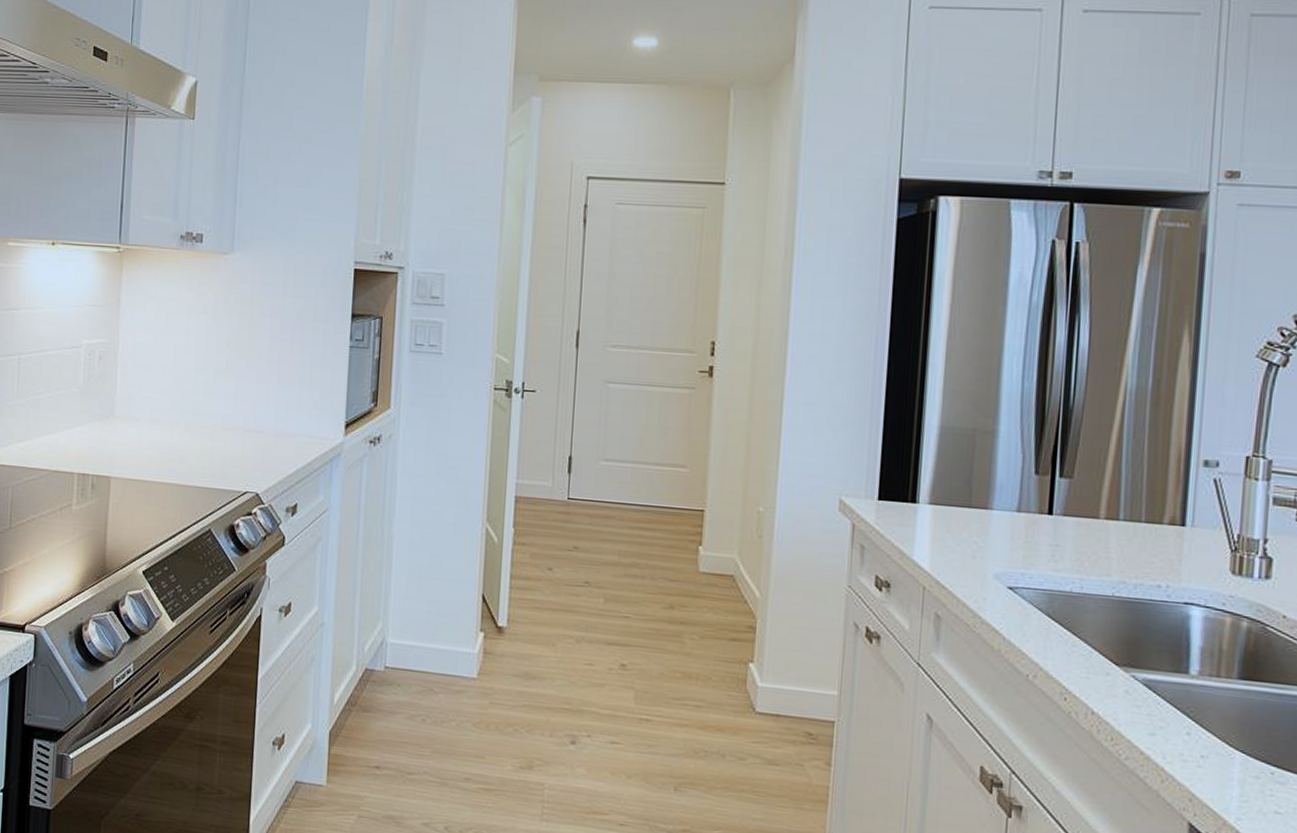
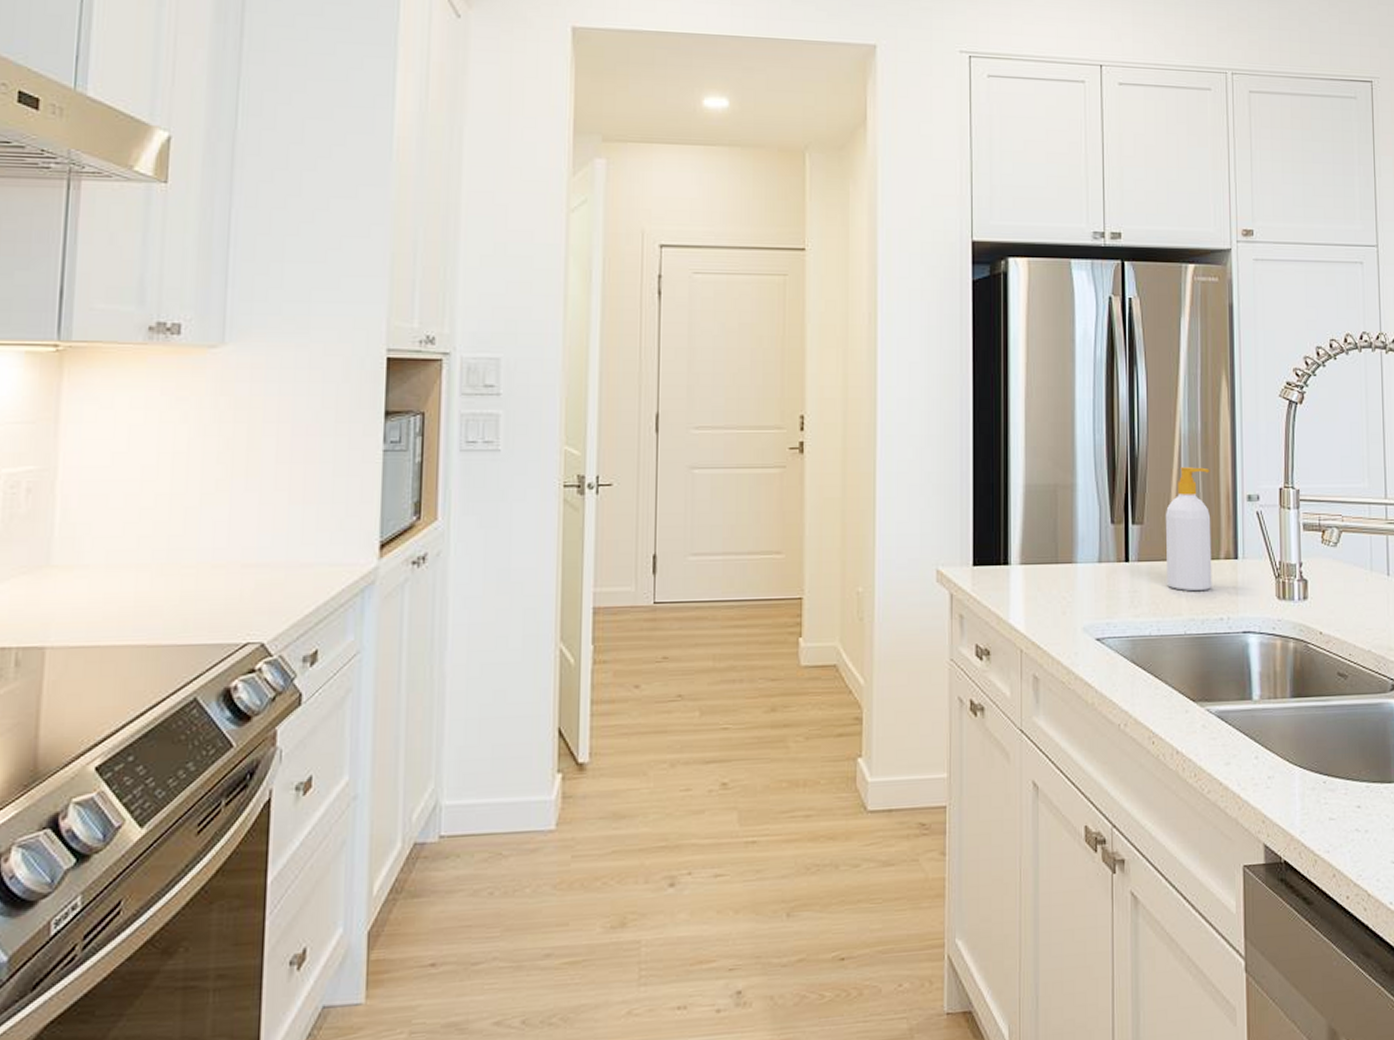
soap bottle: none [1096,424,1160,555] -> present [1165,467,1212,592]

